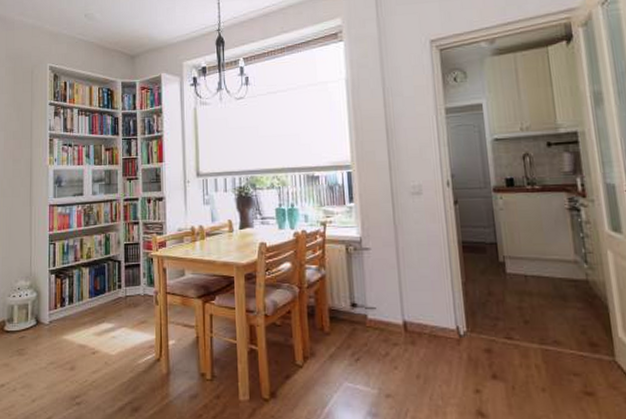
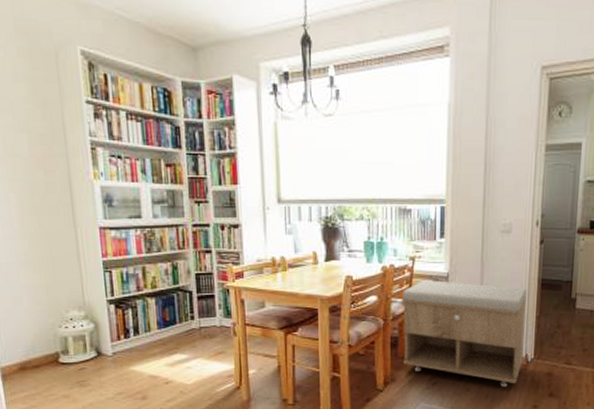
storage bench: none [316,244,455,365] -> present [403,279,527,387]

